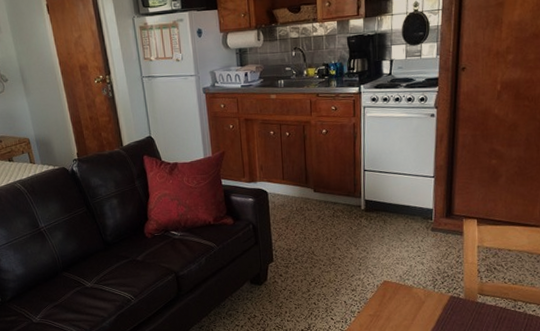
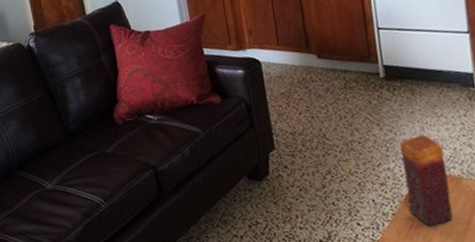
candle: none [369,254,403,322] -> present [399,134,453,227]

